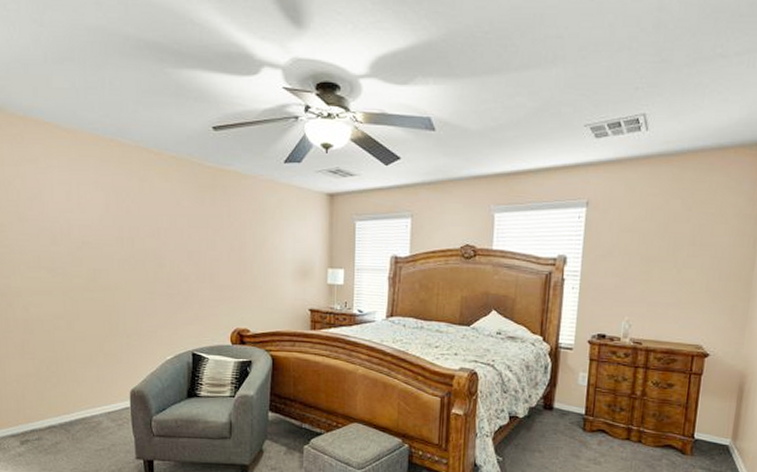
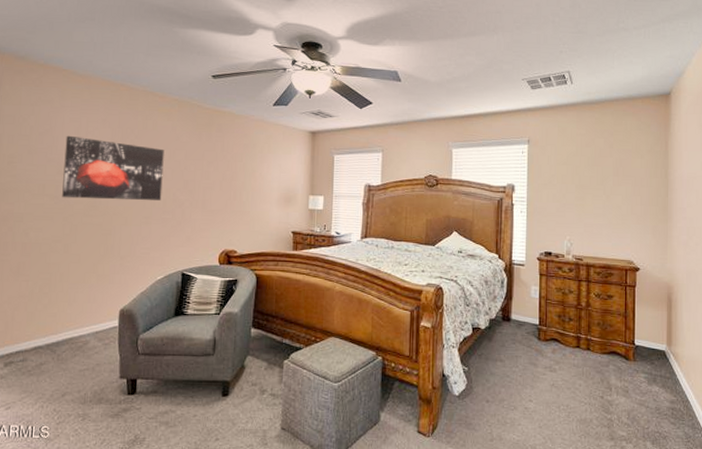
wall art: none [56,200,165,274] -> present [62,135,164,201]

